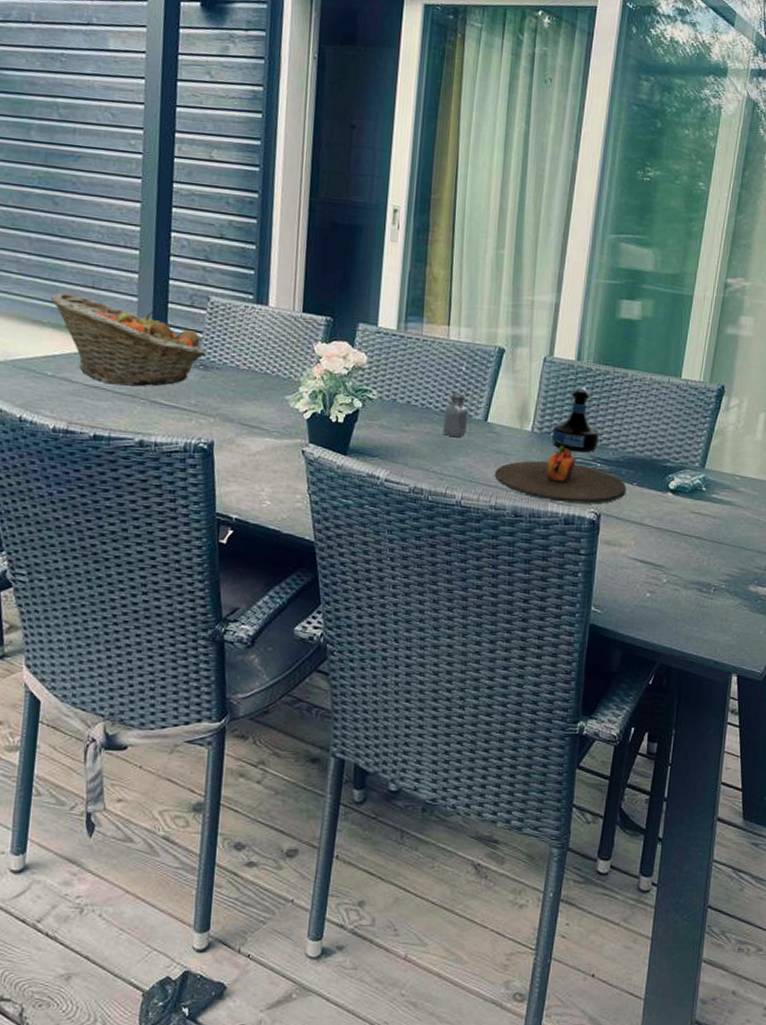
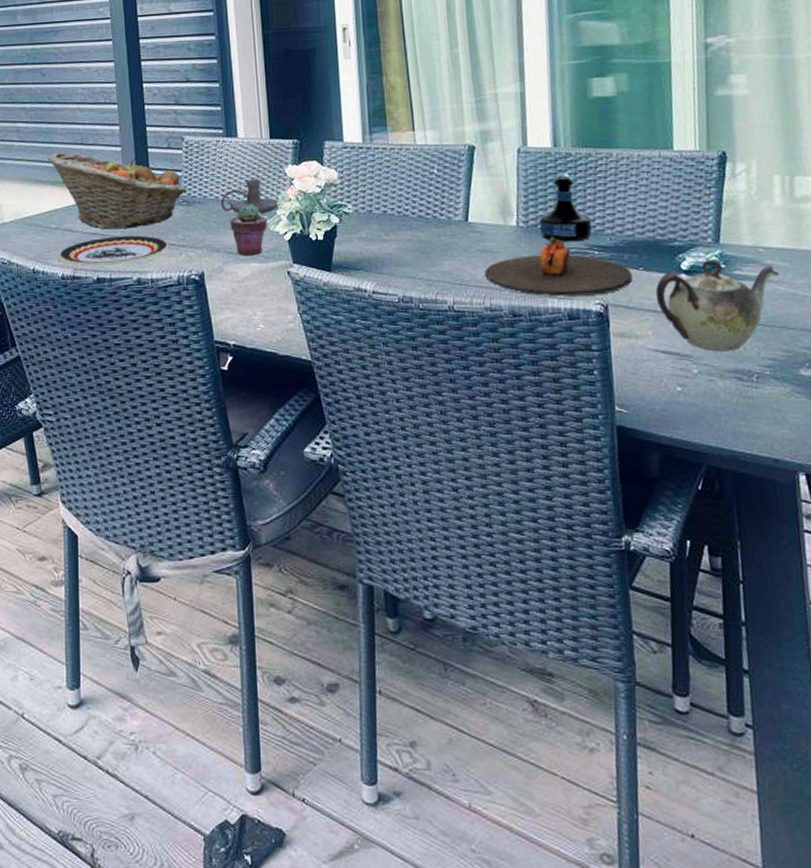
plate: none [51,392,180,423] -> present [58,235,169,266]
candle holder: none [240,351,304,389] -> present [220,179,280,214]
potted succulent: none [248,376,288,431] -> present [230,203,268,256]
saltshaker: present [443,393,469,438] -> none [422,196,448,242]
teapot: none [643,482,749,565] -> present [655,259,780,352]

